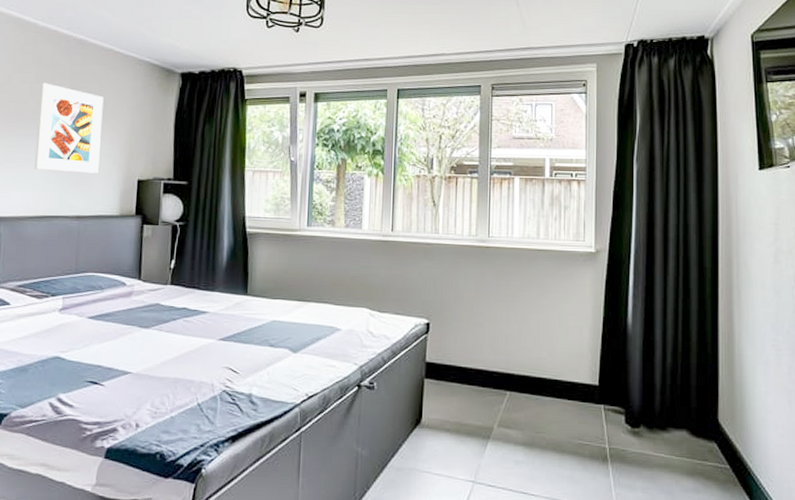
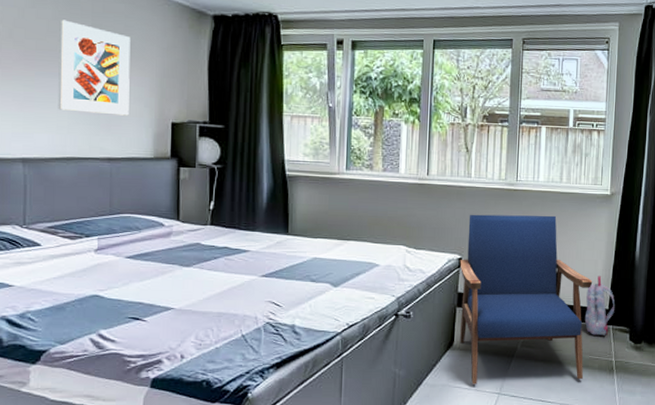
armchair: none [427,274,579,470] -> present [460,214,593,384]
backpack: none [570,345,605,417] -> present [584,276,615,335]

